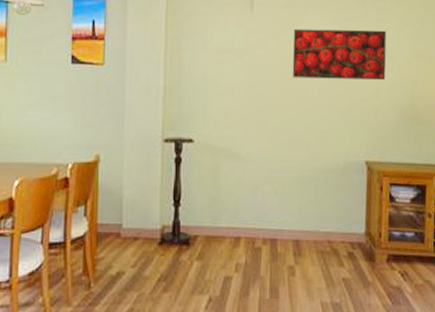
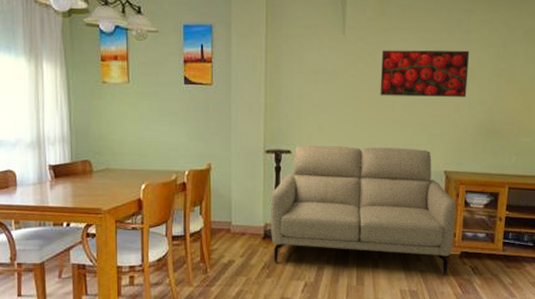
sofa: none [169,132,381,283] -> present [271,145,456,275]

